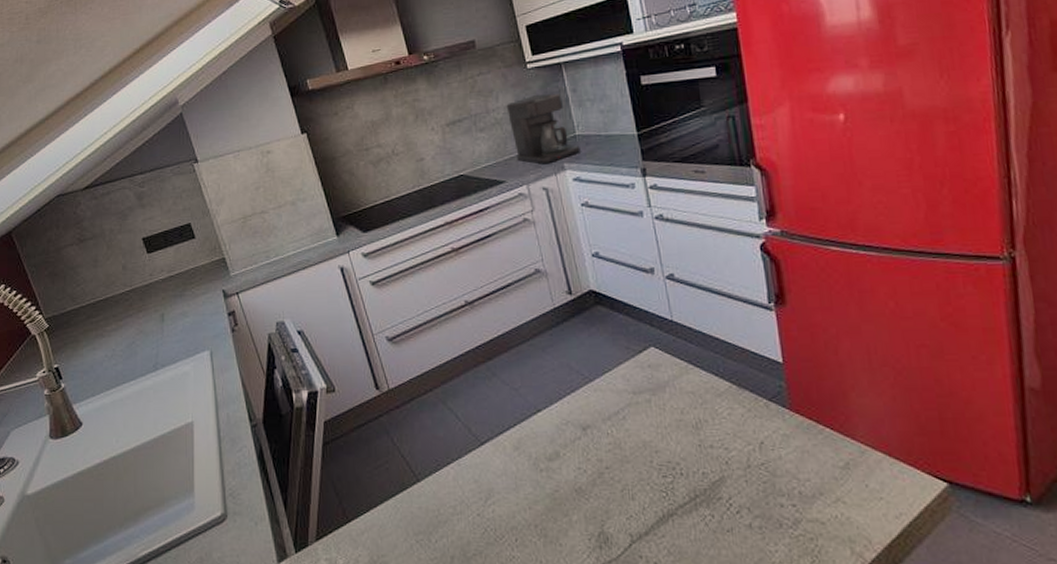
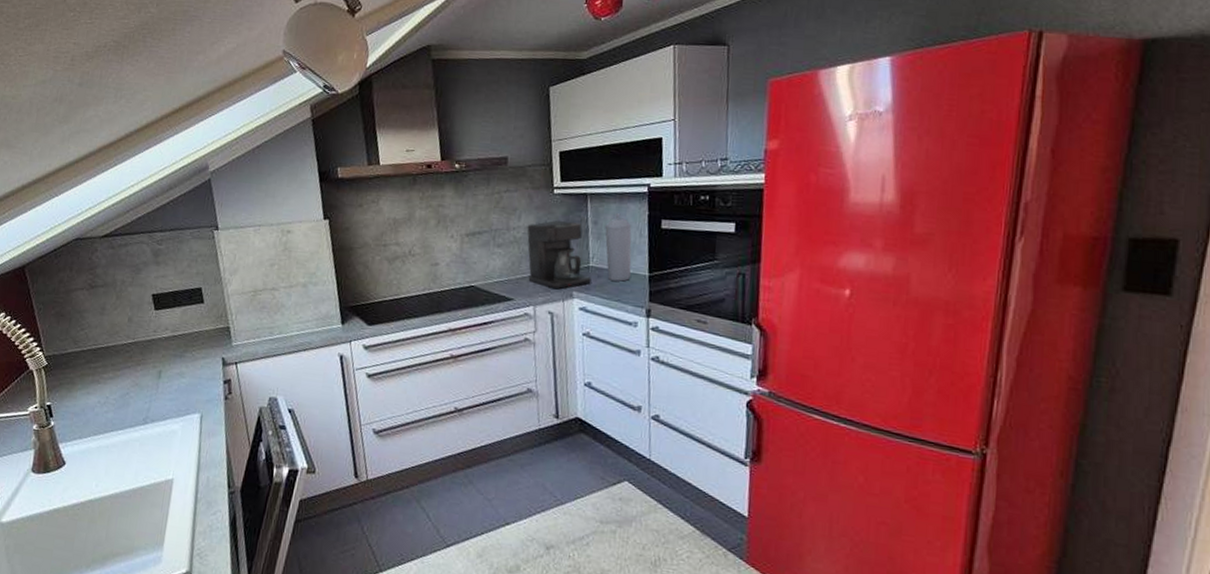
canister: none [585,77,619,146] -> present [605,213,632,282]

